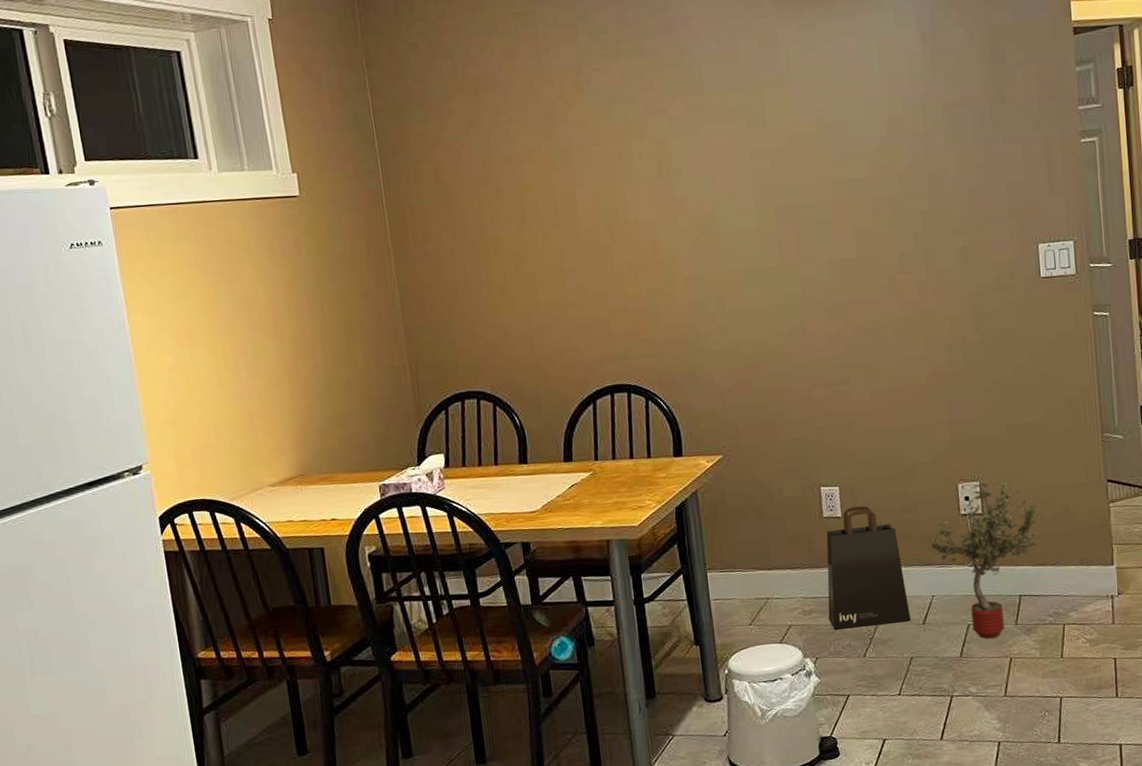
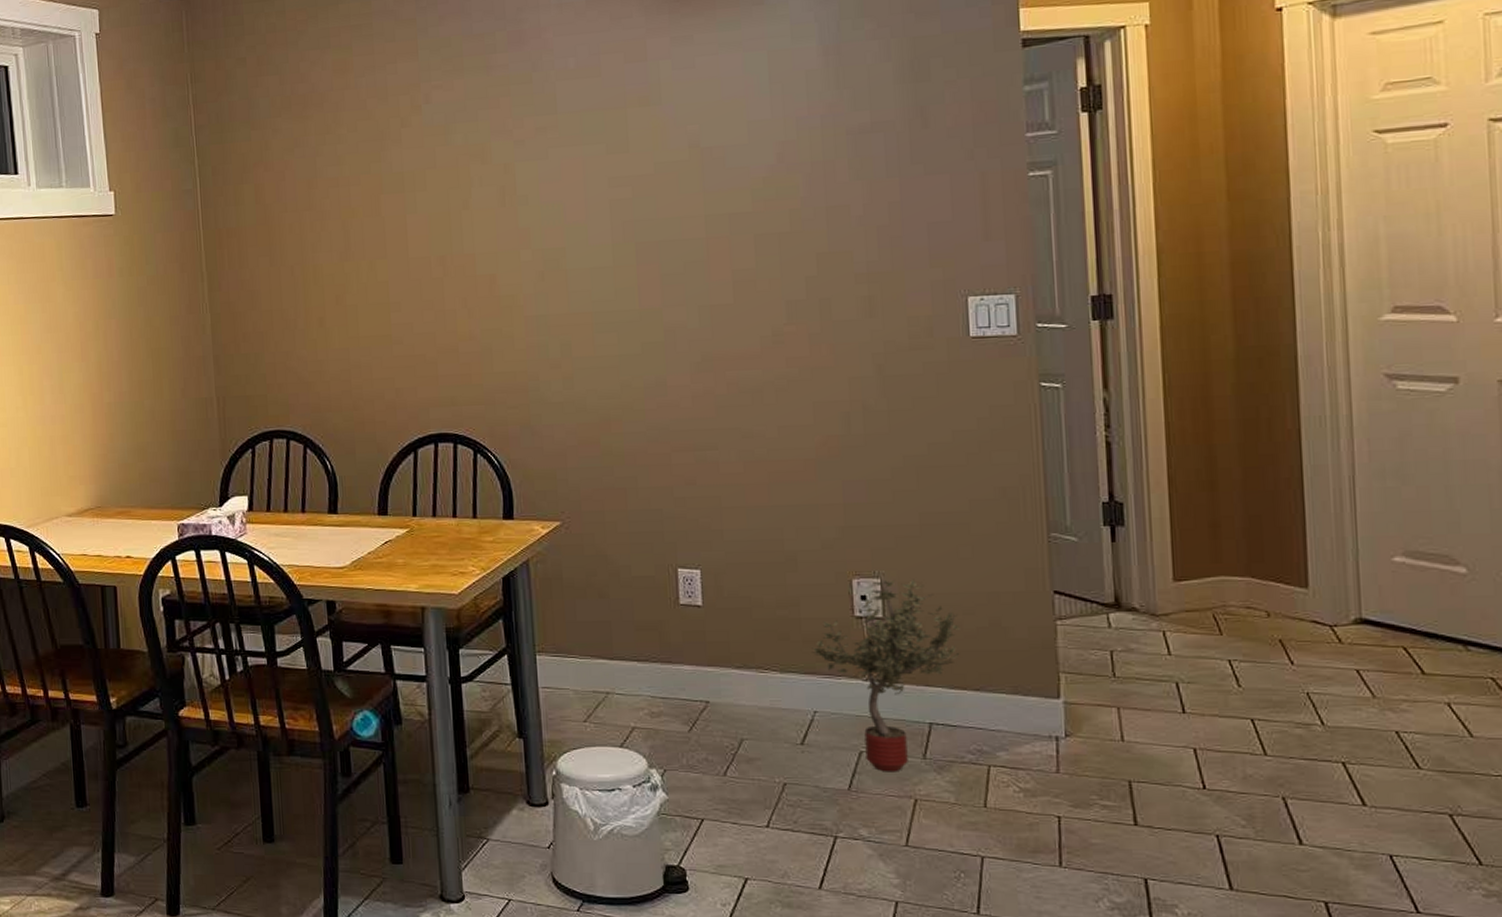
shopping bag: present [826,505,911,630] -> none [681,595,785,739]

